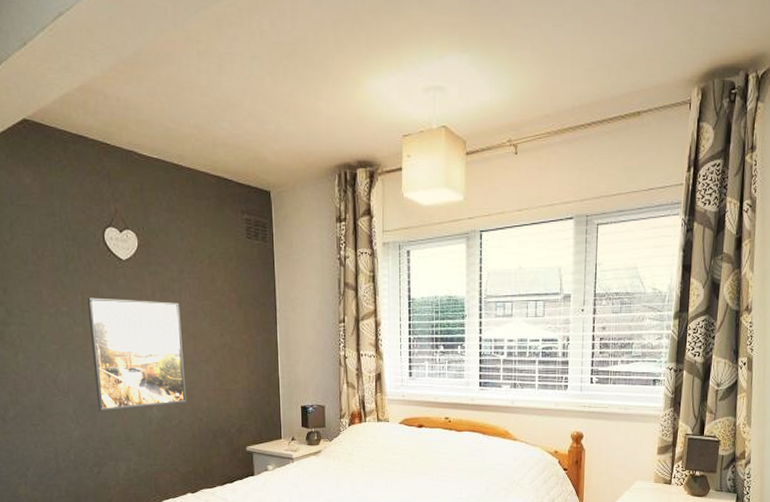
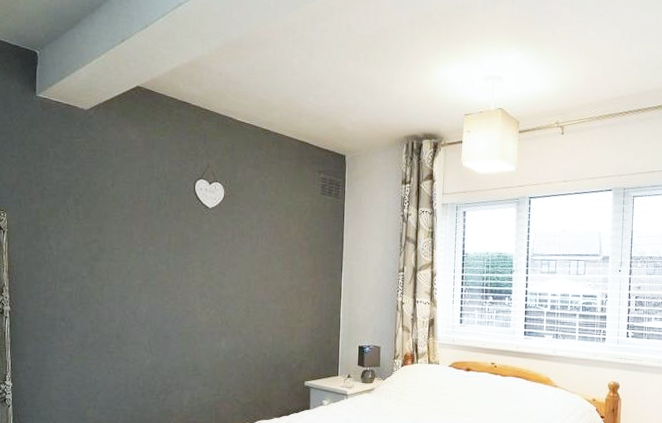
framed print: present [87,297,187,412] -> none [170,239,256,343]

